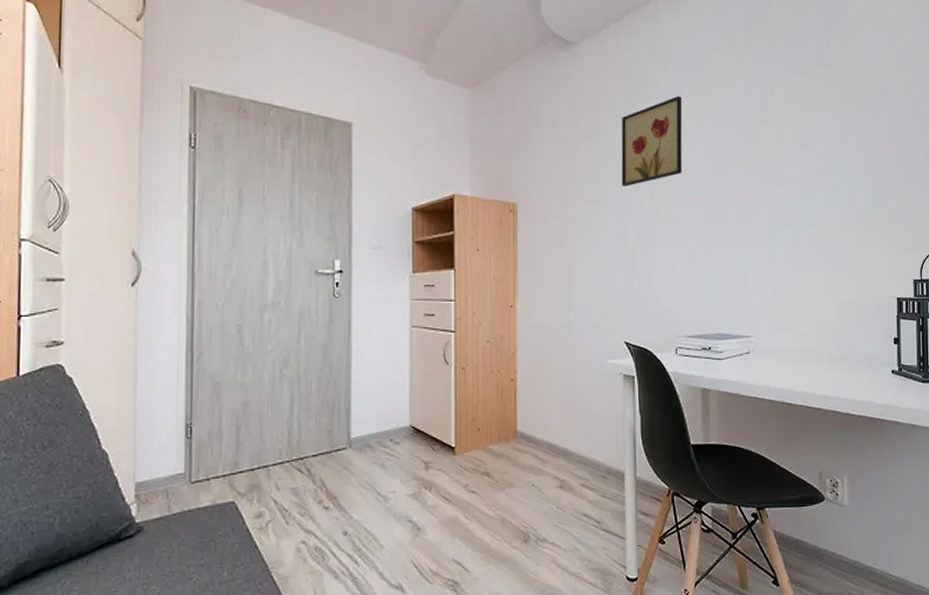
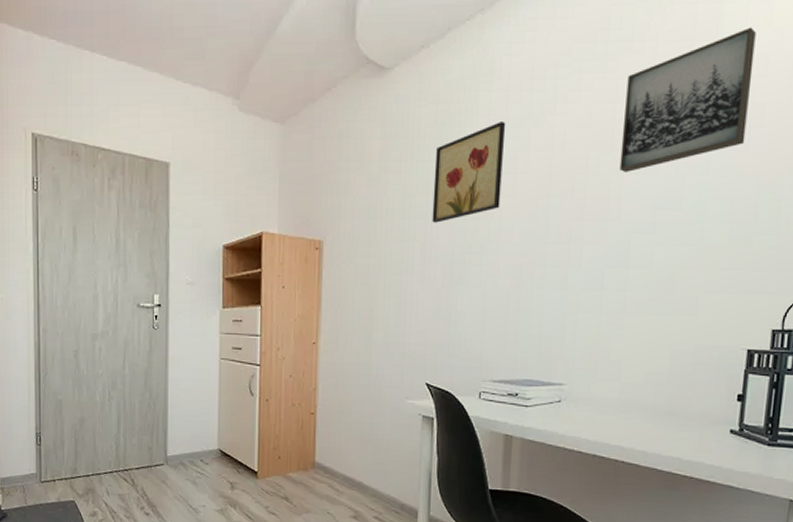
wall art: none [780,29,875,144] -> present [619,27,756,172]

